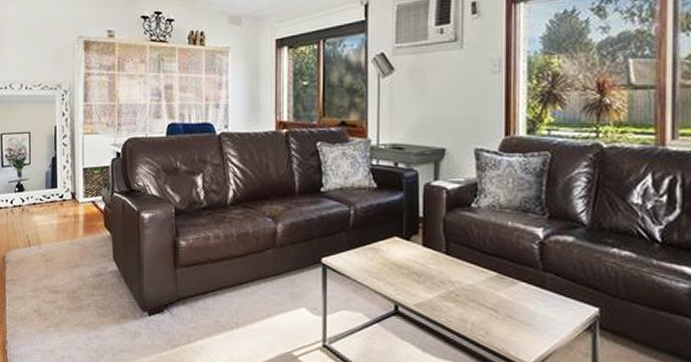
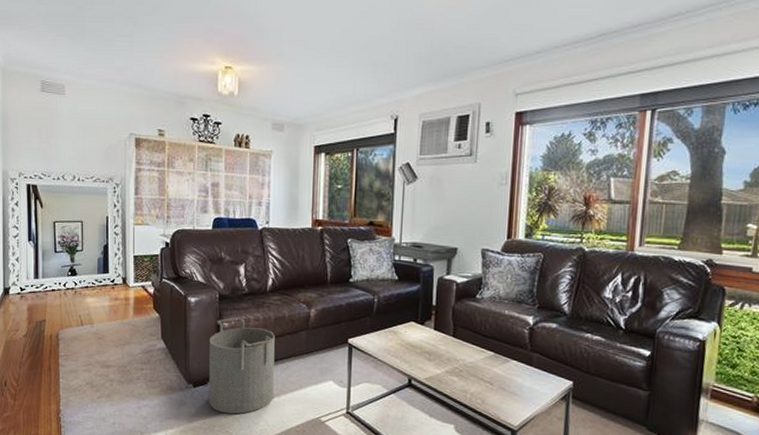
bucket: none [166,234,238,347] -> present [209,317,275,414]

